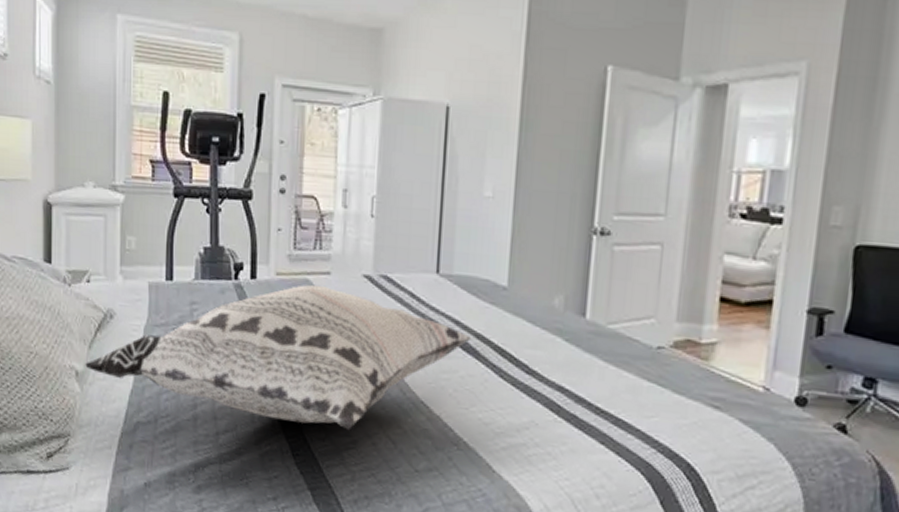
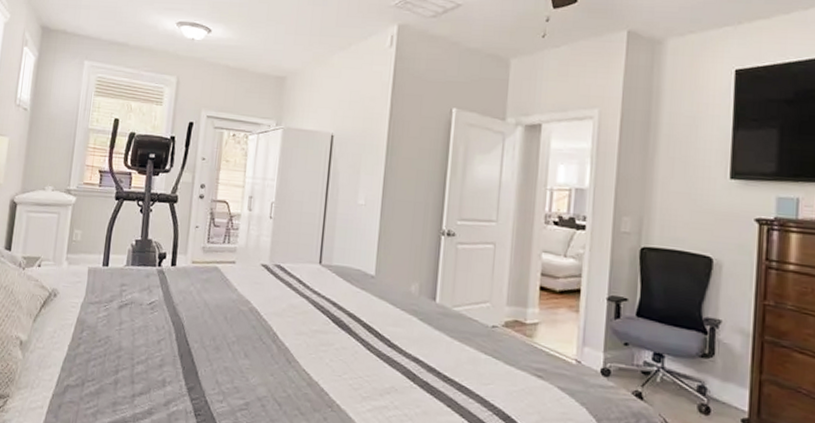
decorative pillow: present [84,284,472,431] -> none [28,271,346,394]

